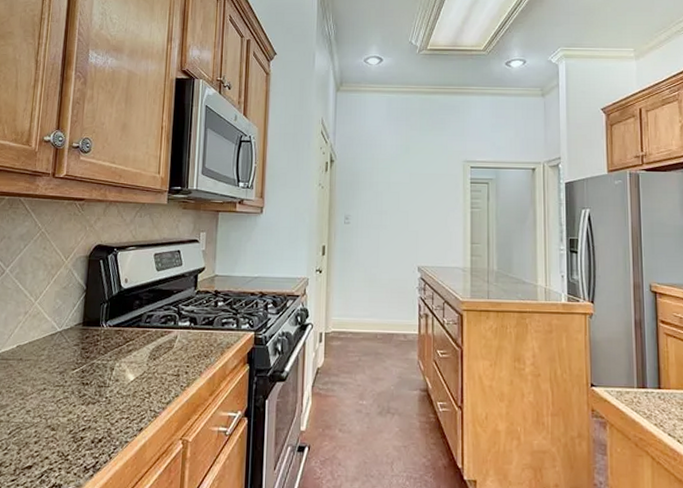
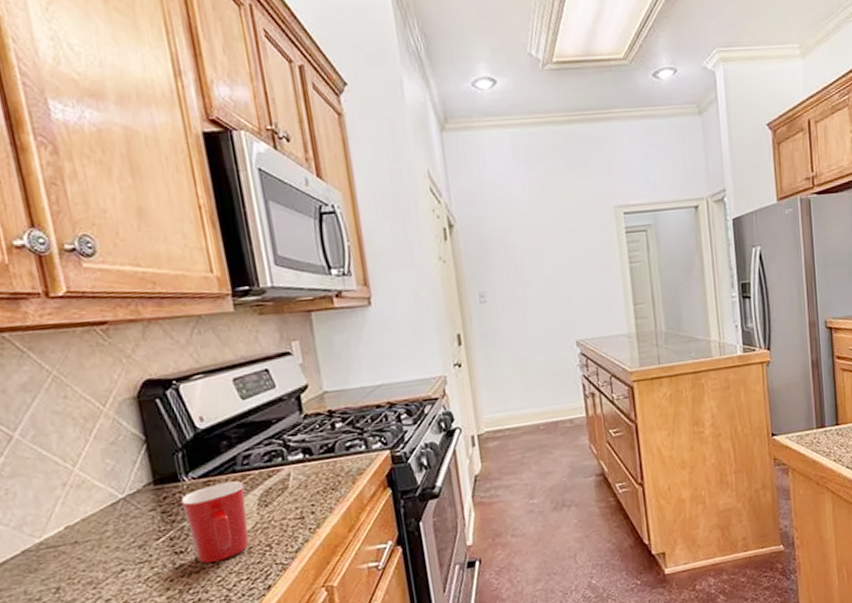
mug: none [96,334,143,398] -> present [181,480,249,564]

